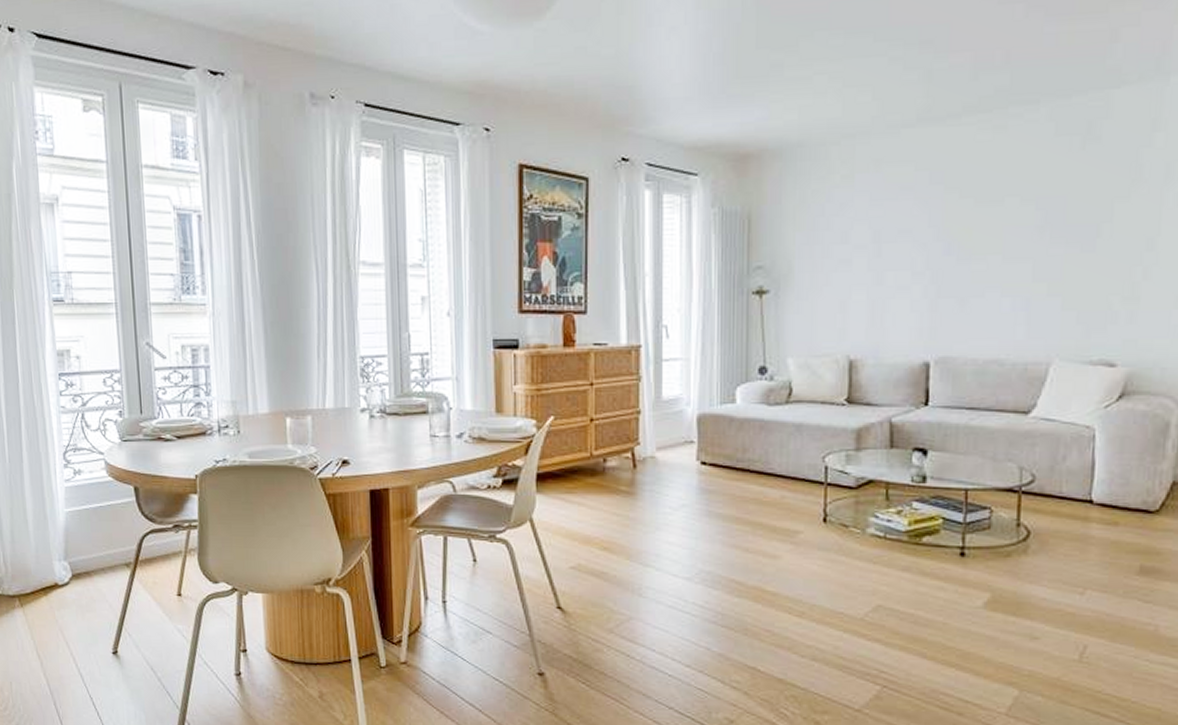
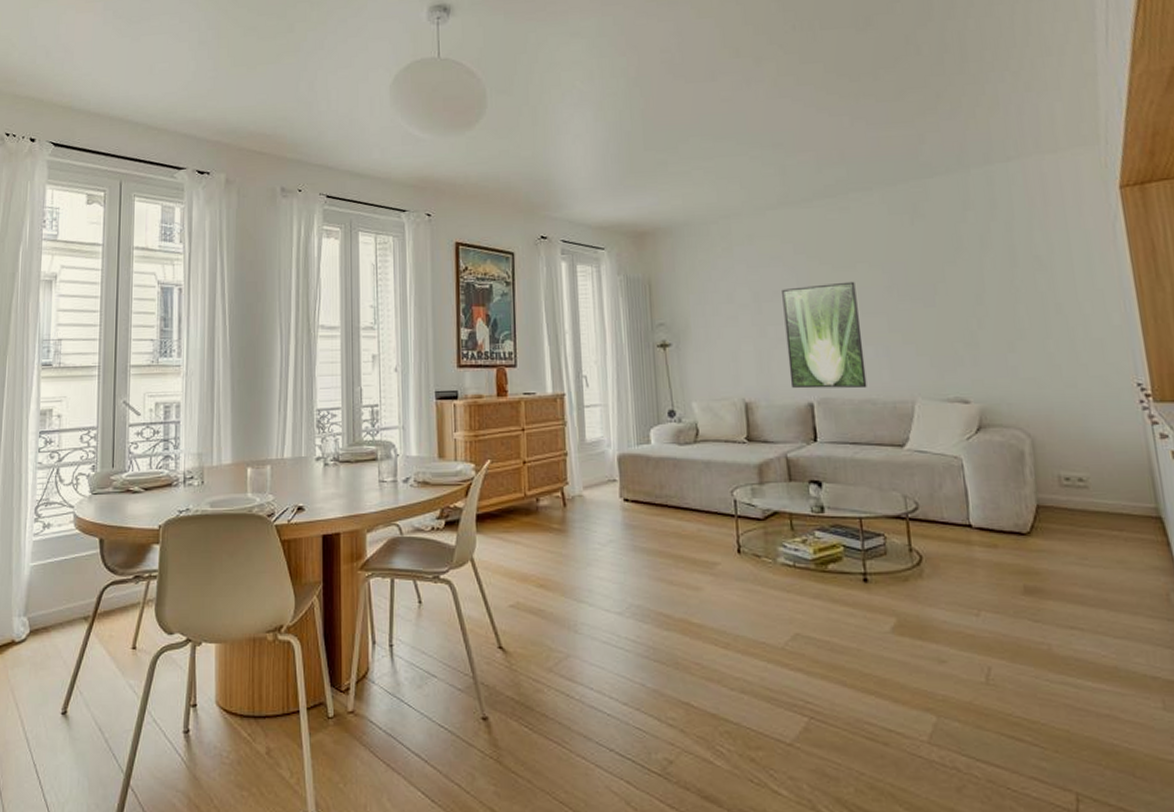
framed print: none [905,219,1000,347] -> present [782,281,867,389]

